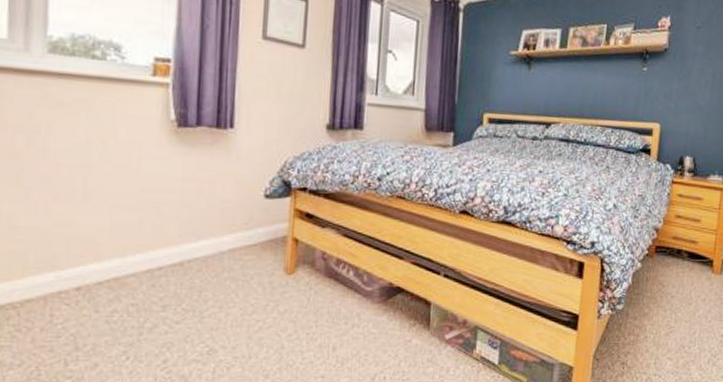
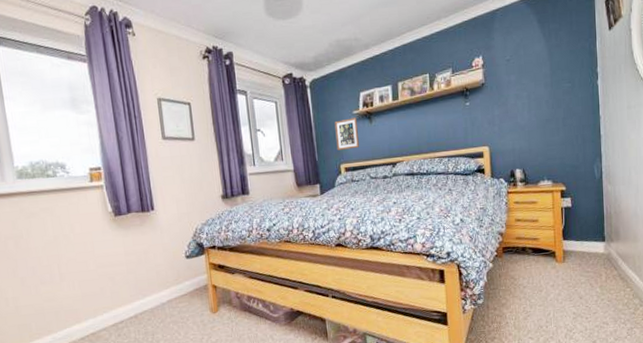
picture frame: none [483,58,513,97] -> present [334,117,359,150]

